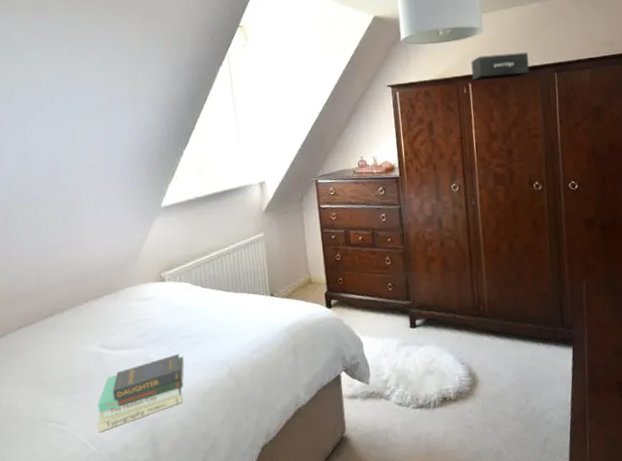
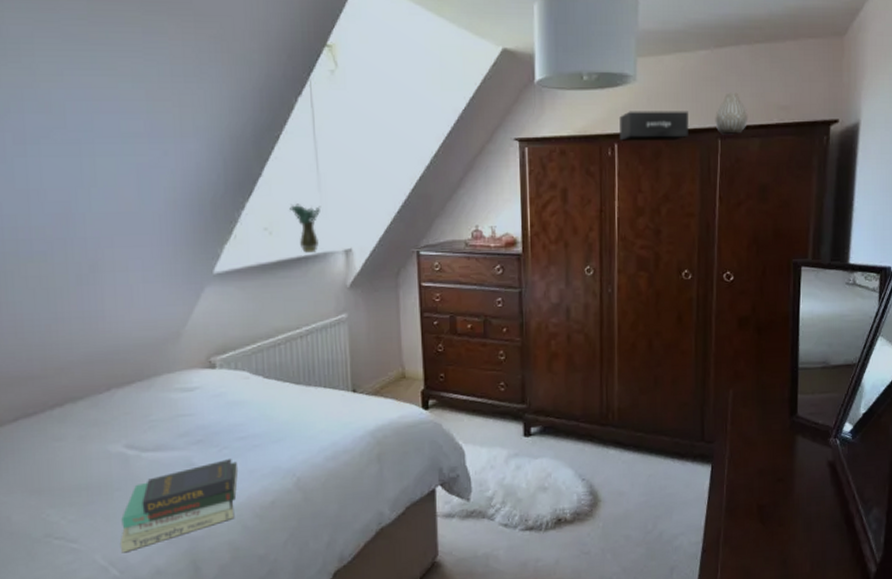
vase: none [216,148,240,187] -> present [289,203,321,253]
vase: none [550,34,579,69] -> present [715,92,749,135]

